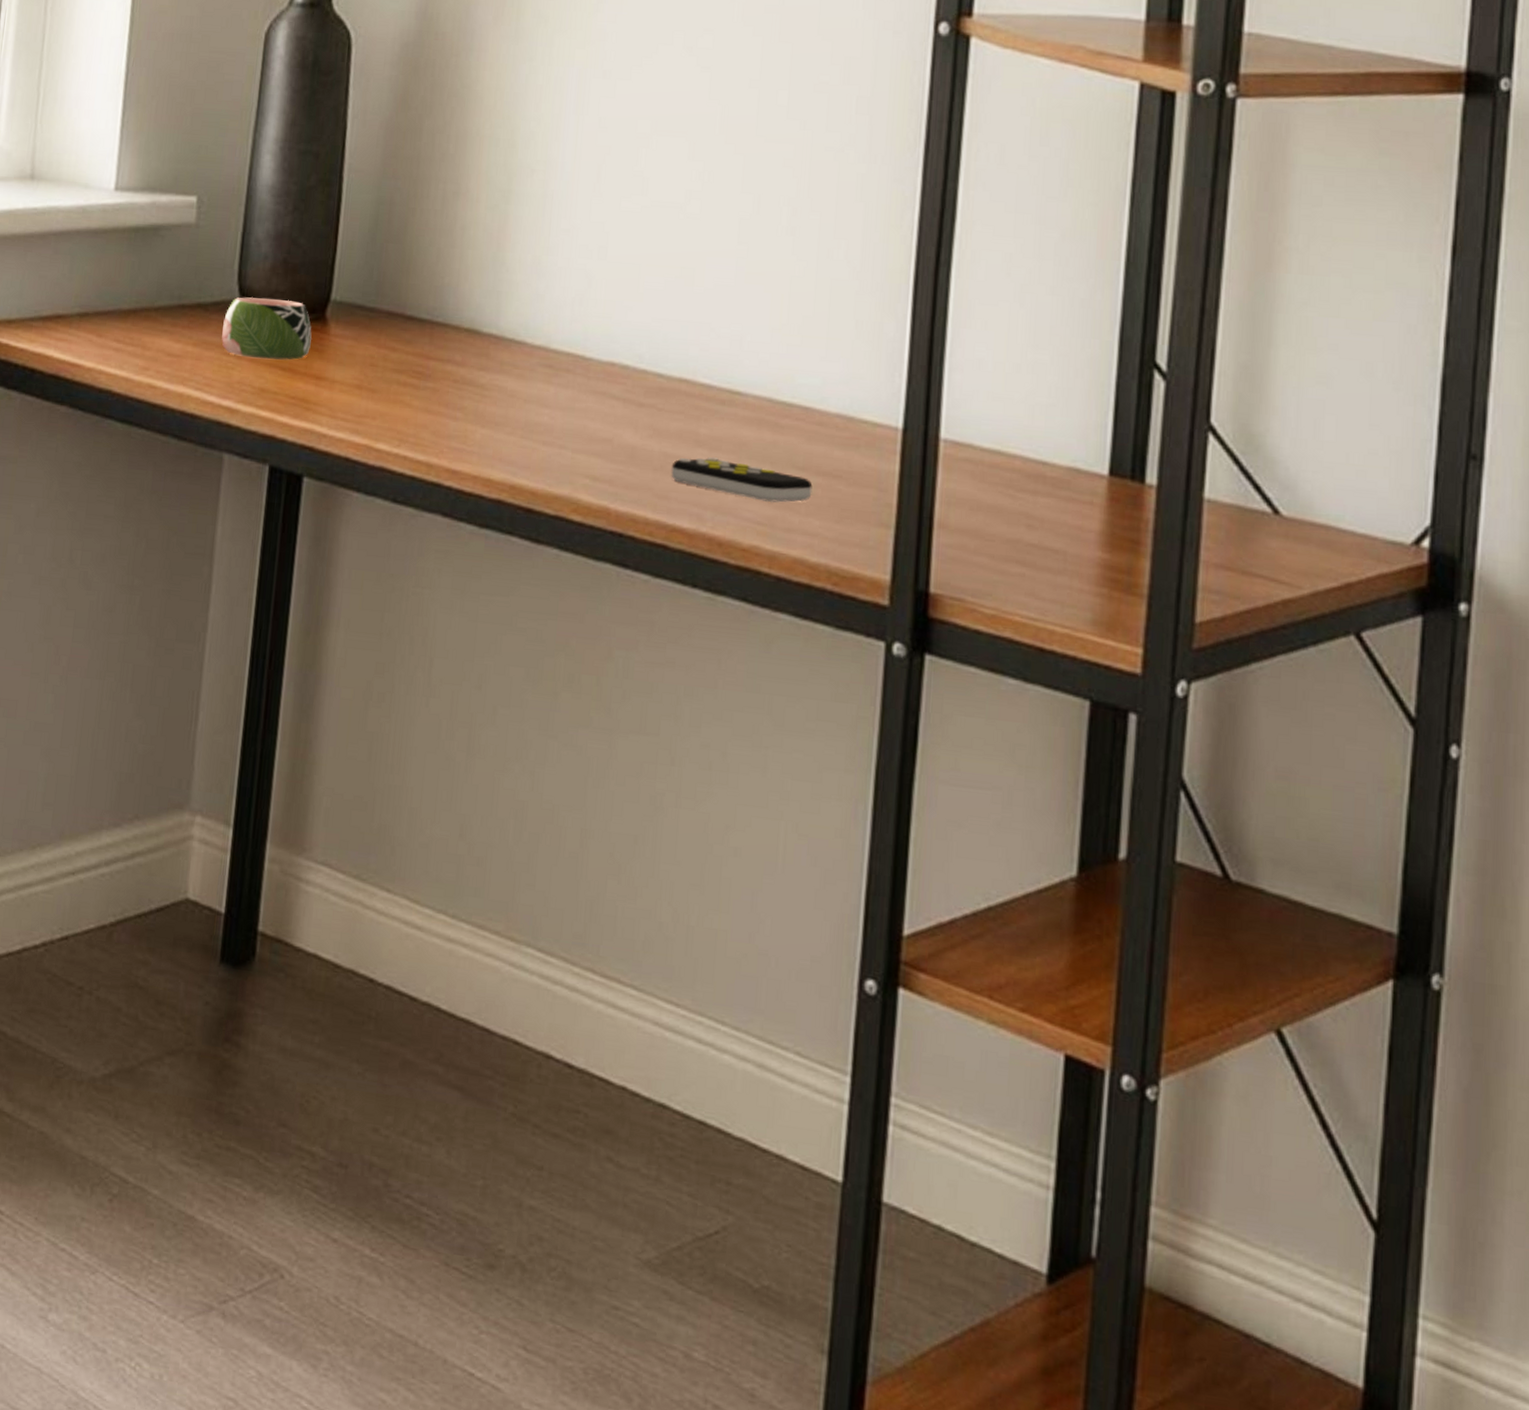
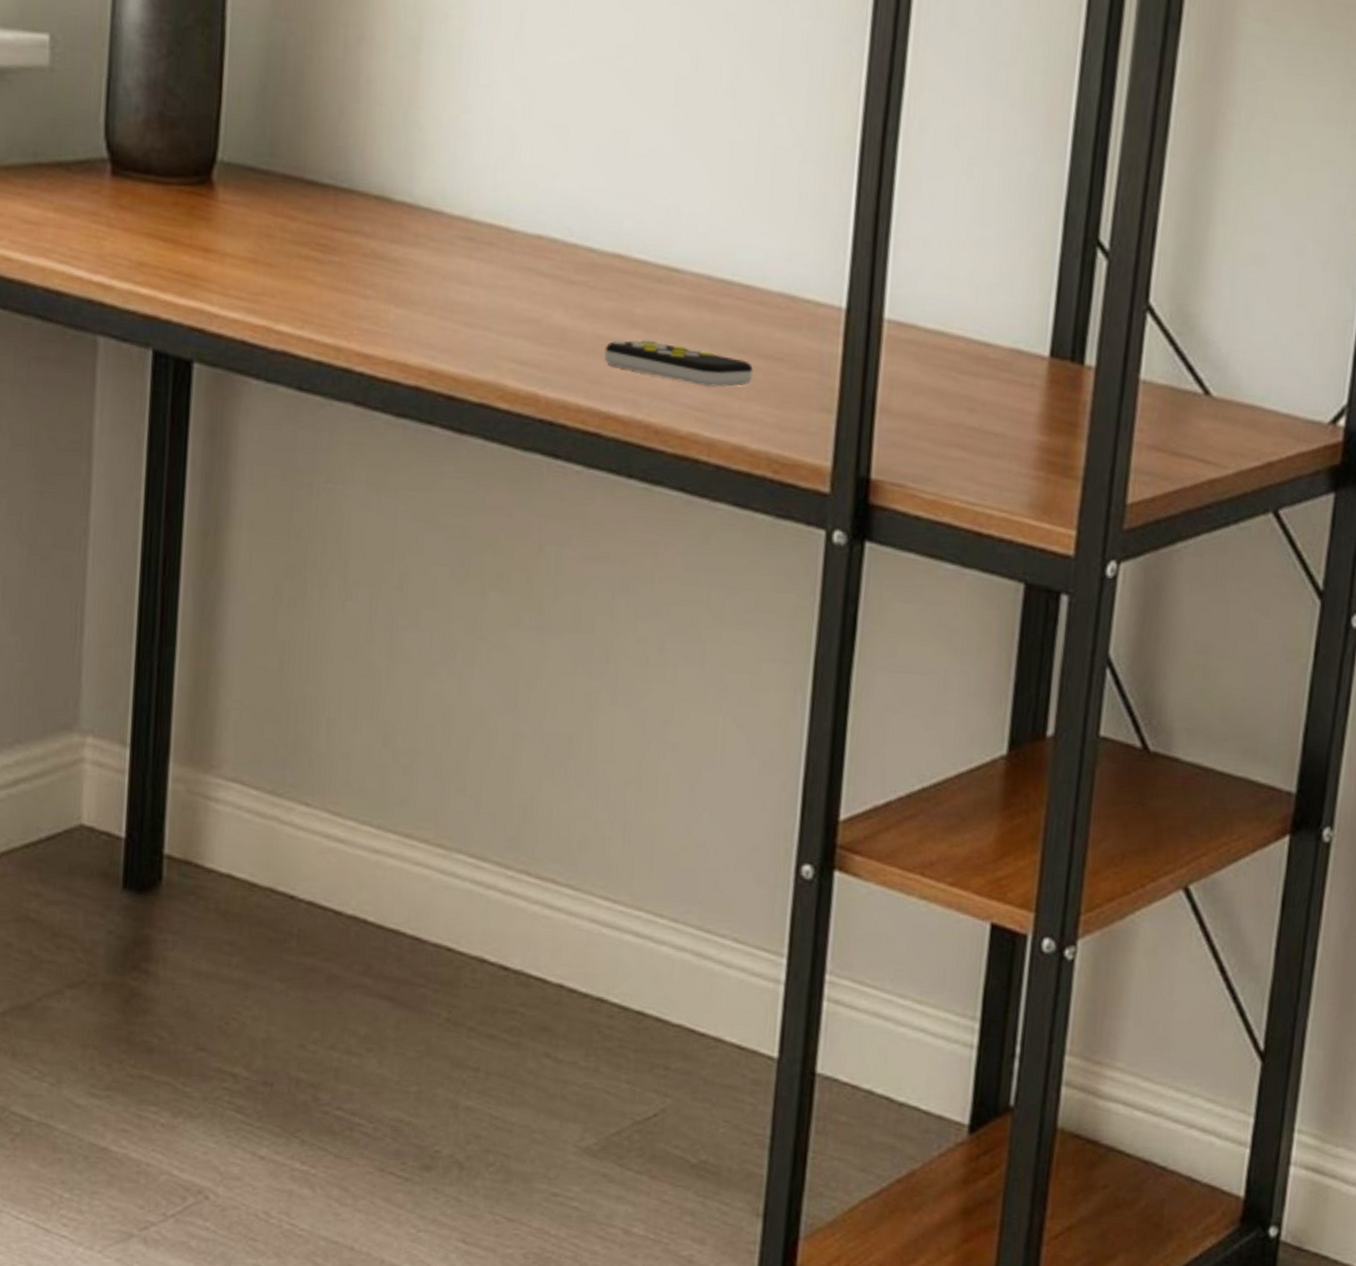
mug: present [222,297,312,360] -> none [89,155,196,230]

